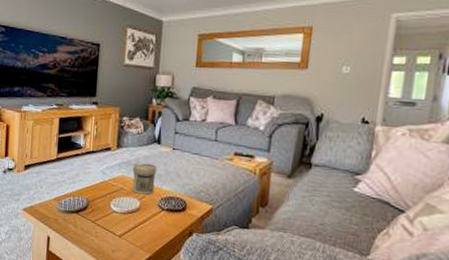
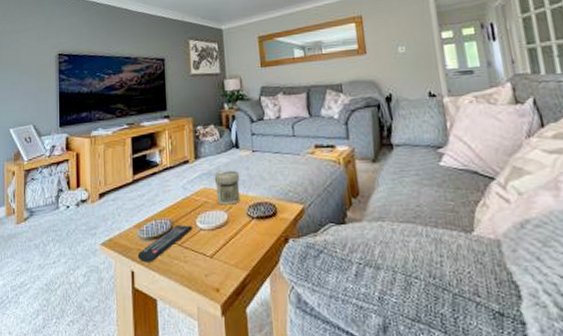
remote control: none [54,203,106,232] -> present [137,224,192,263]

